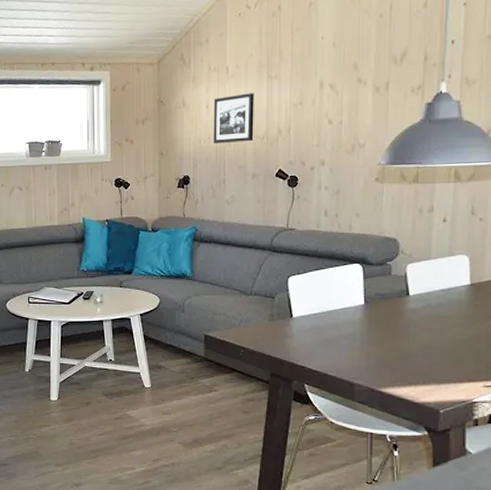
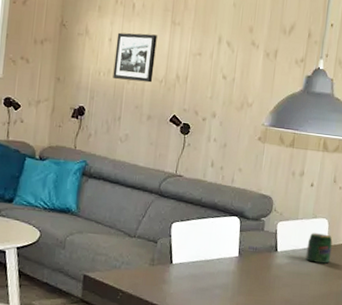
jar: none [444,271,476,304] -> present [305,233,333,264]

